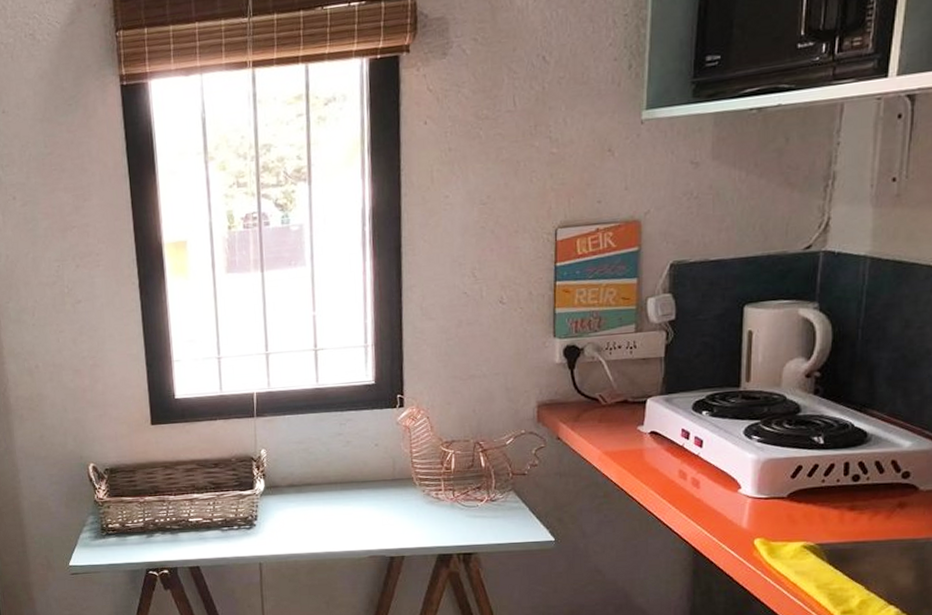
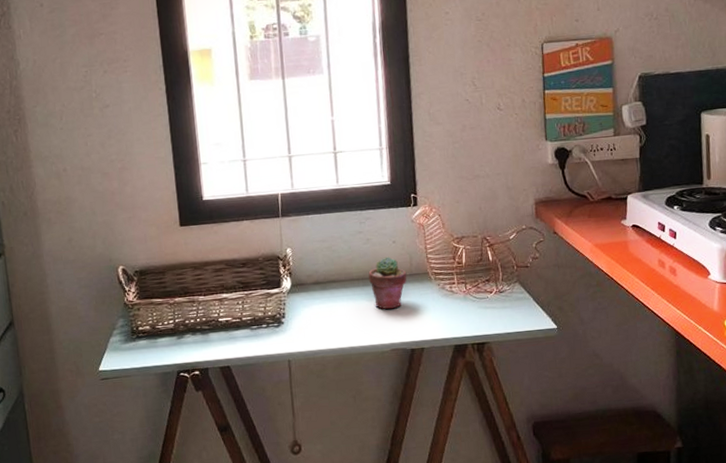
potted succulent: none [347,460,389,515] -> present [368,256,407,310]

